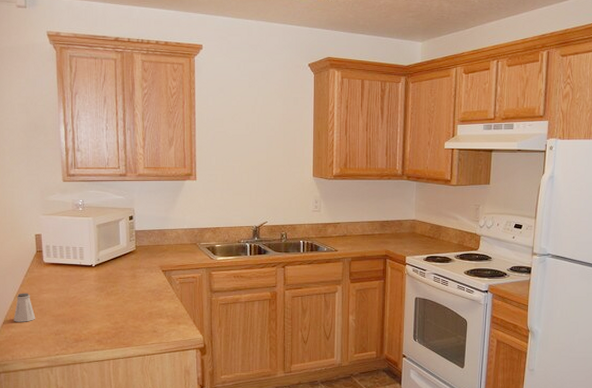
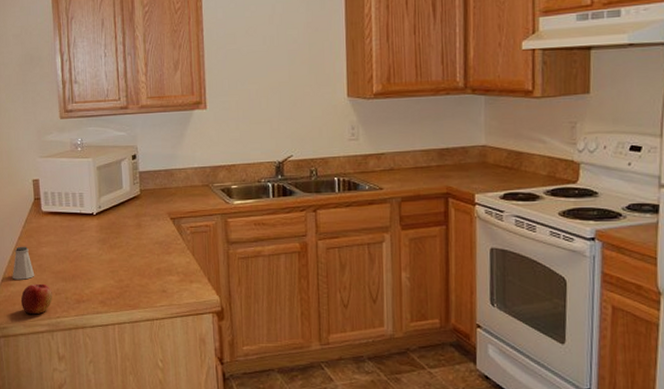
apple: none [21,325,53,353] -> present [20,283,53,315]

